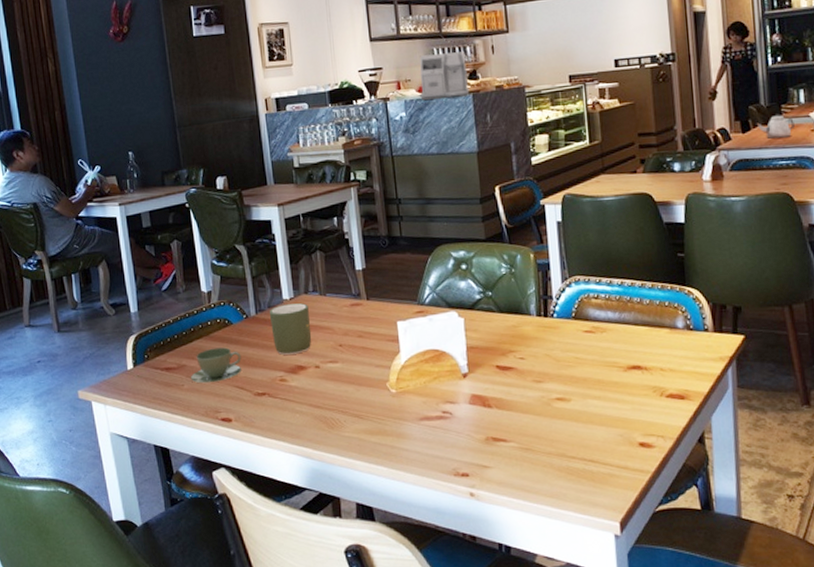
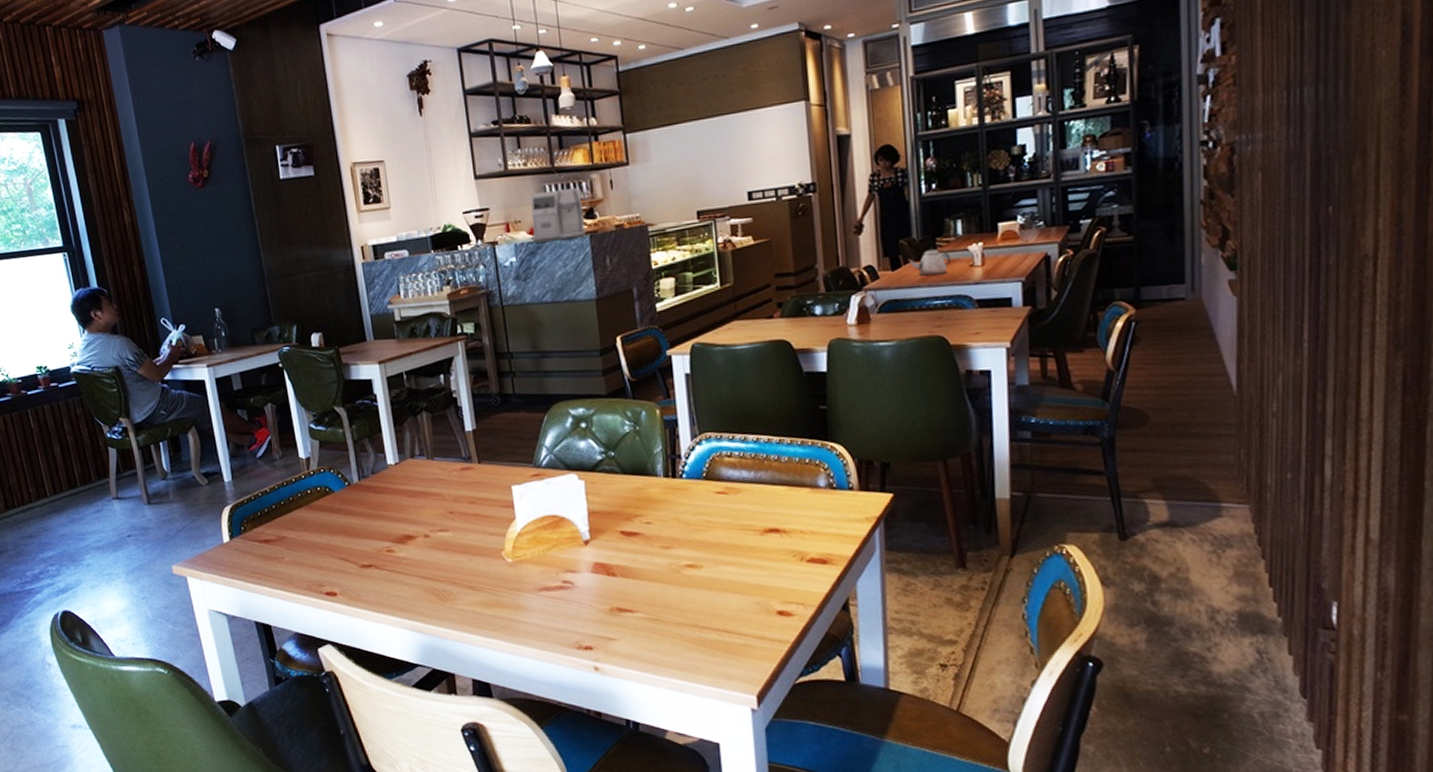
teacup: present [190,347,242,384] -> none [290,517,345,556]
mug: present [269,303,312,355] -> none [372,468,420,524]

